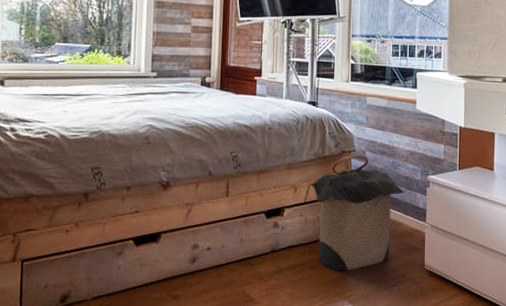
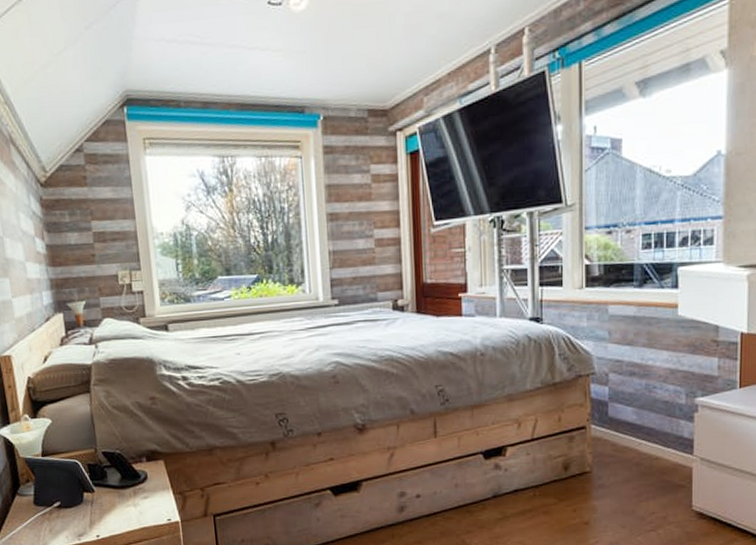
laundry hamper: present [310,154,405,272] -> none [537,377,663,516]

